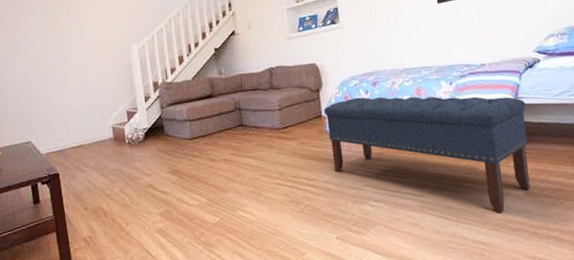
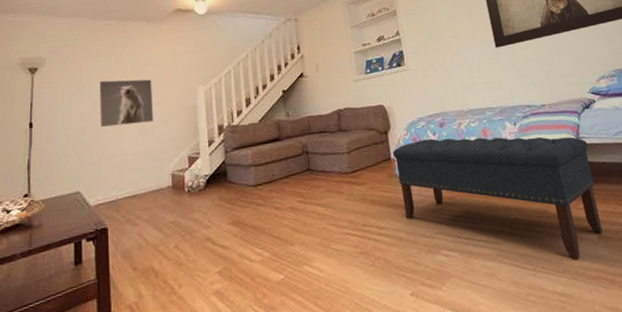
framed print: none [37,37,92,83] -> present [99,79,154,127]

